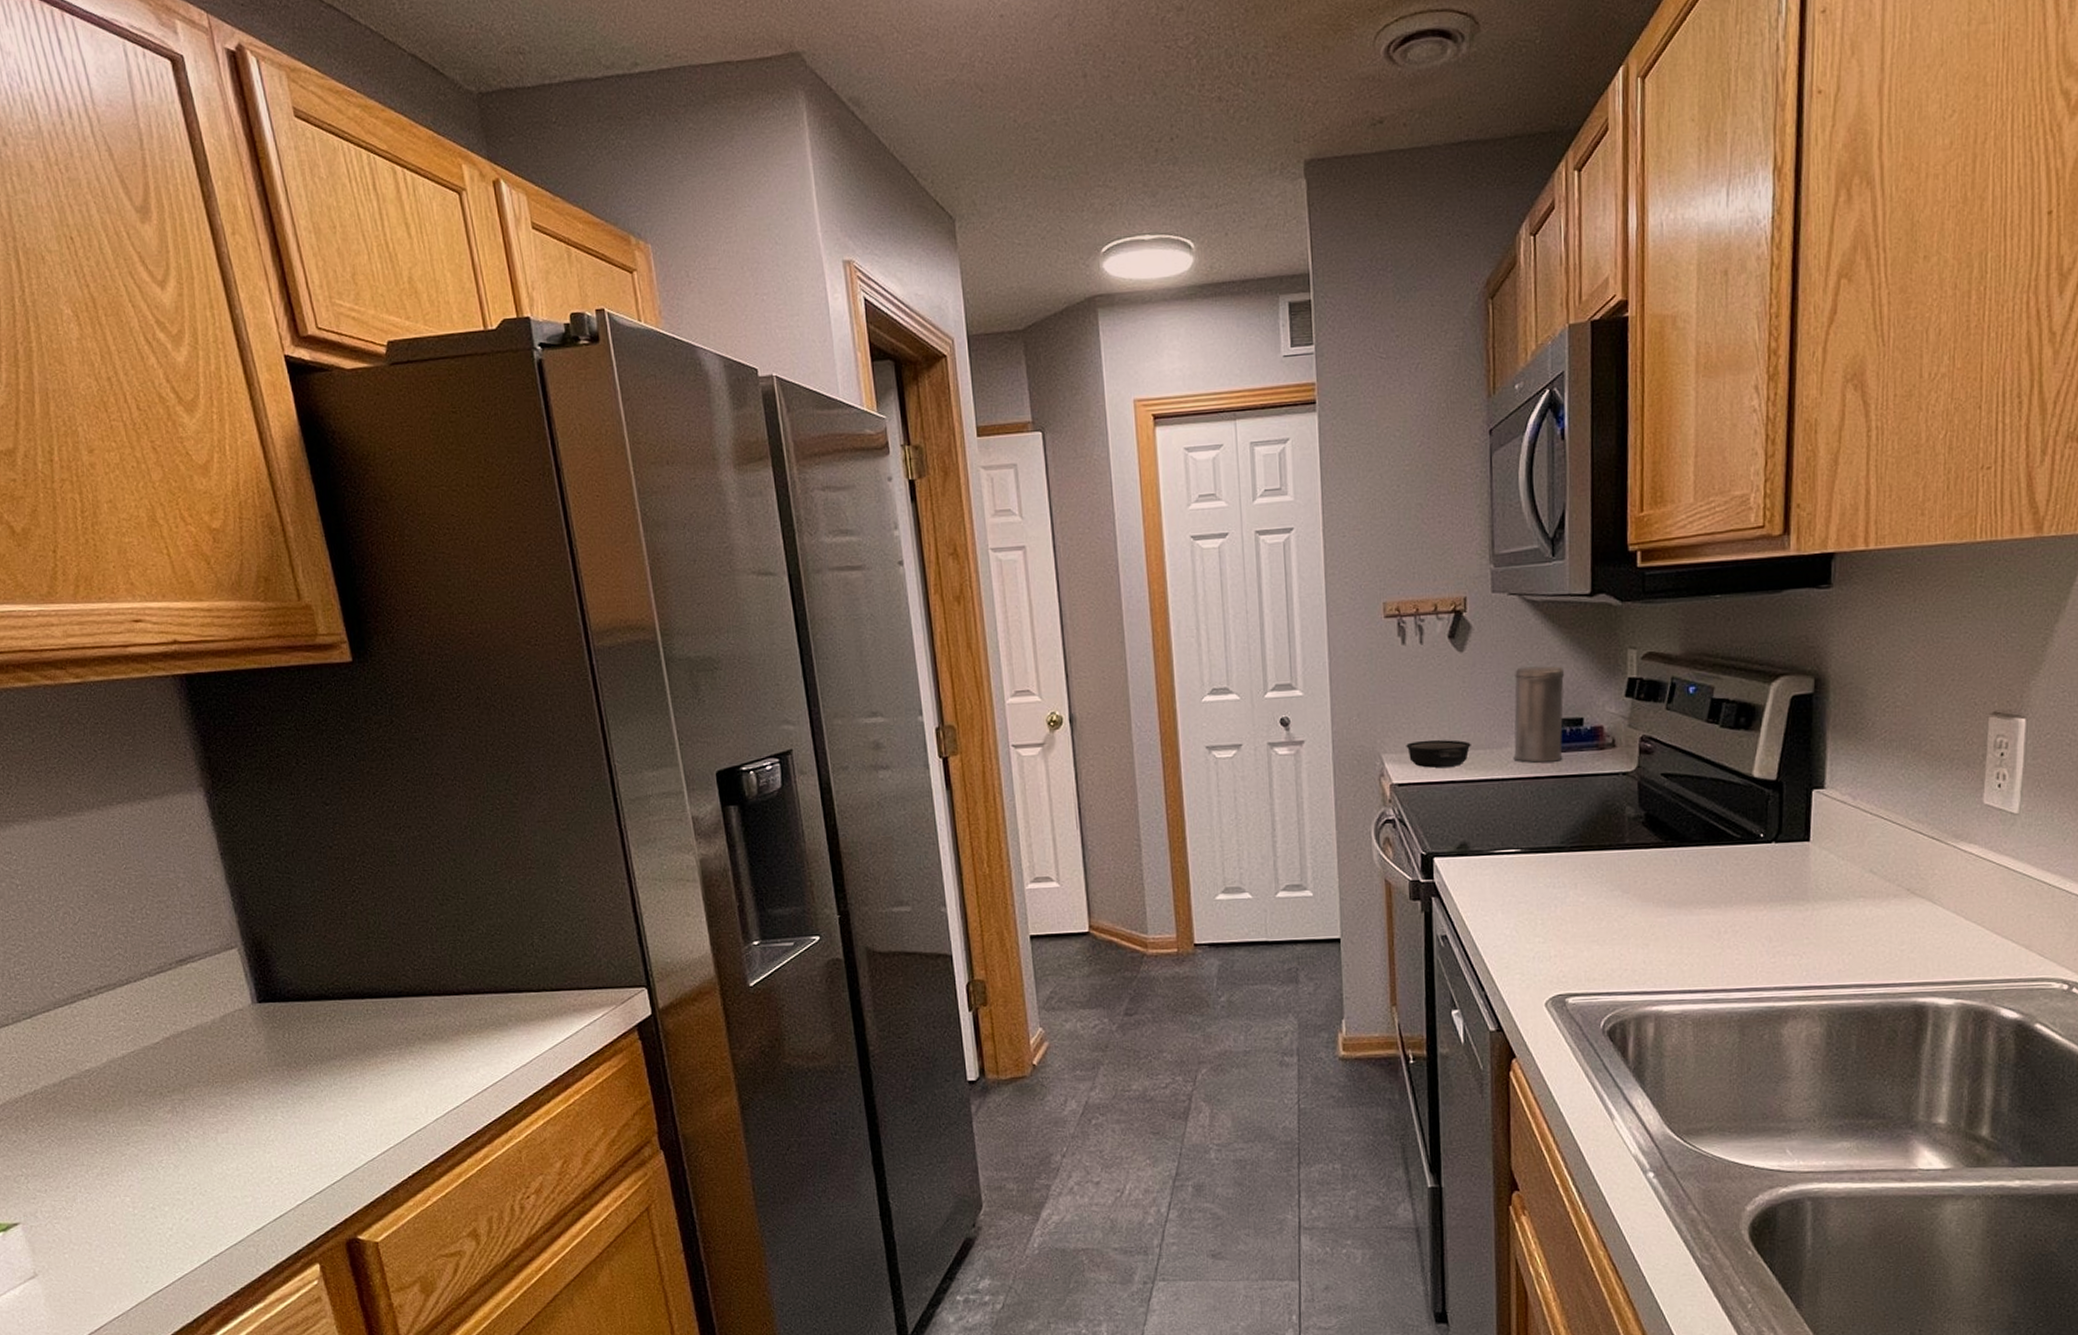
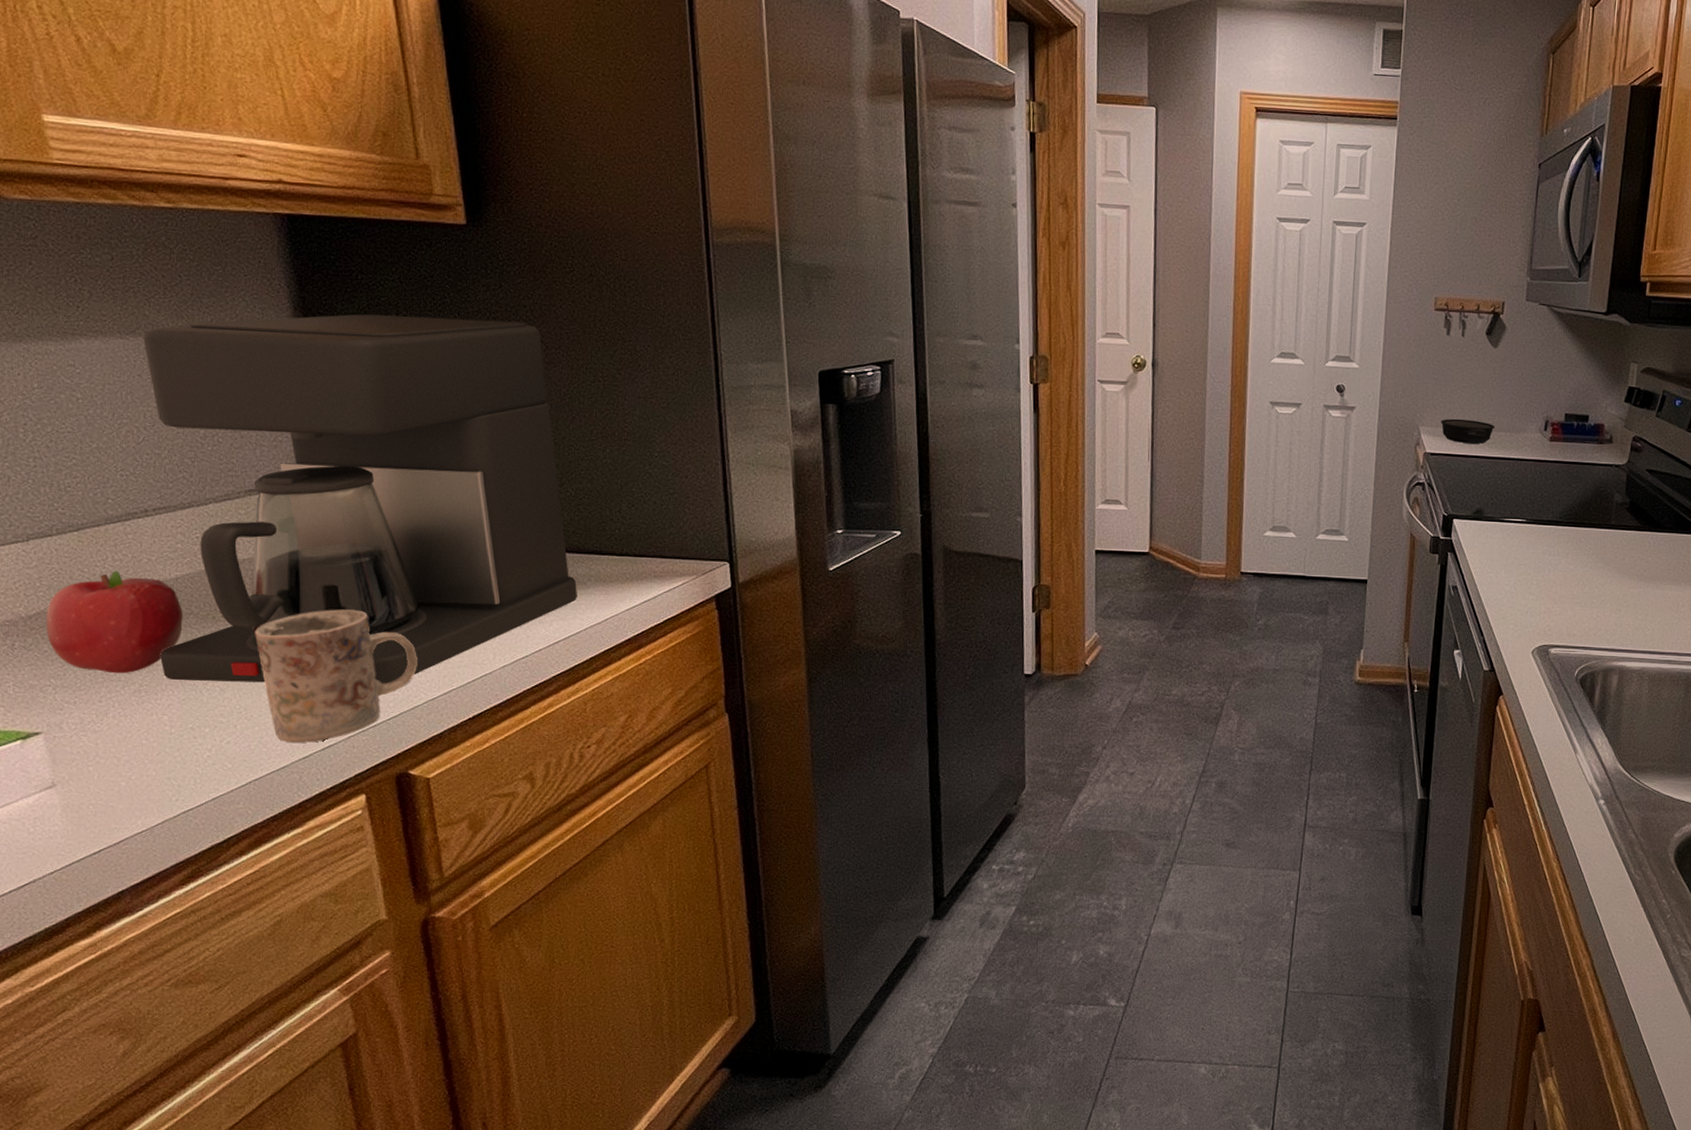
fruit: none [11,1055,134,1158] -> present [47,571,183,674]
coffee maker: none [68,756,501,1160] -> present [143,314,578,685]
mug: none [200,1073,354,1216] -> present [255,609,417,743]
canister: present [1513,666,1564,763] -> none [1528,367,1577,449]

